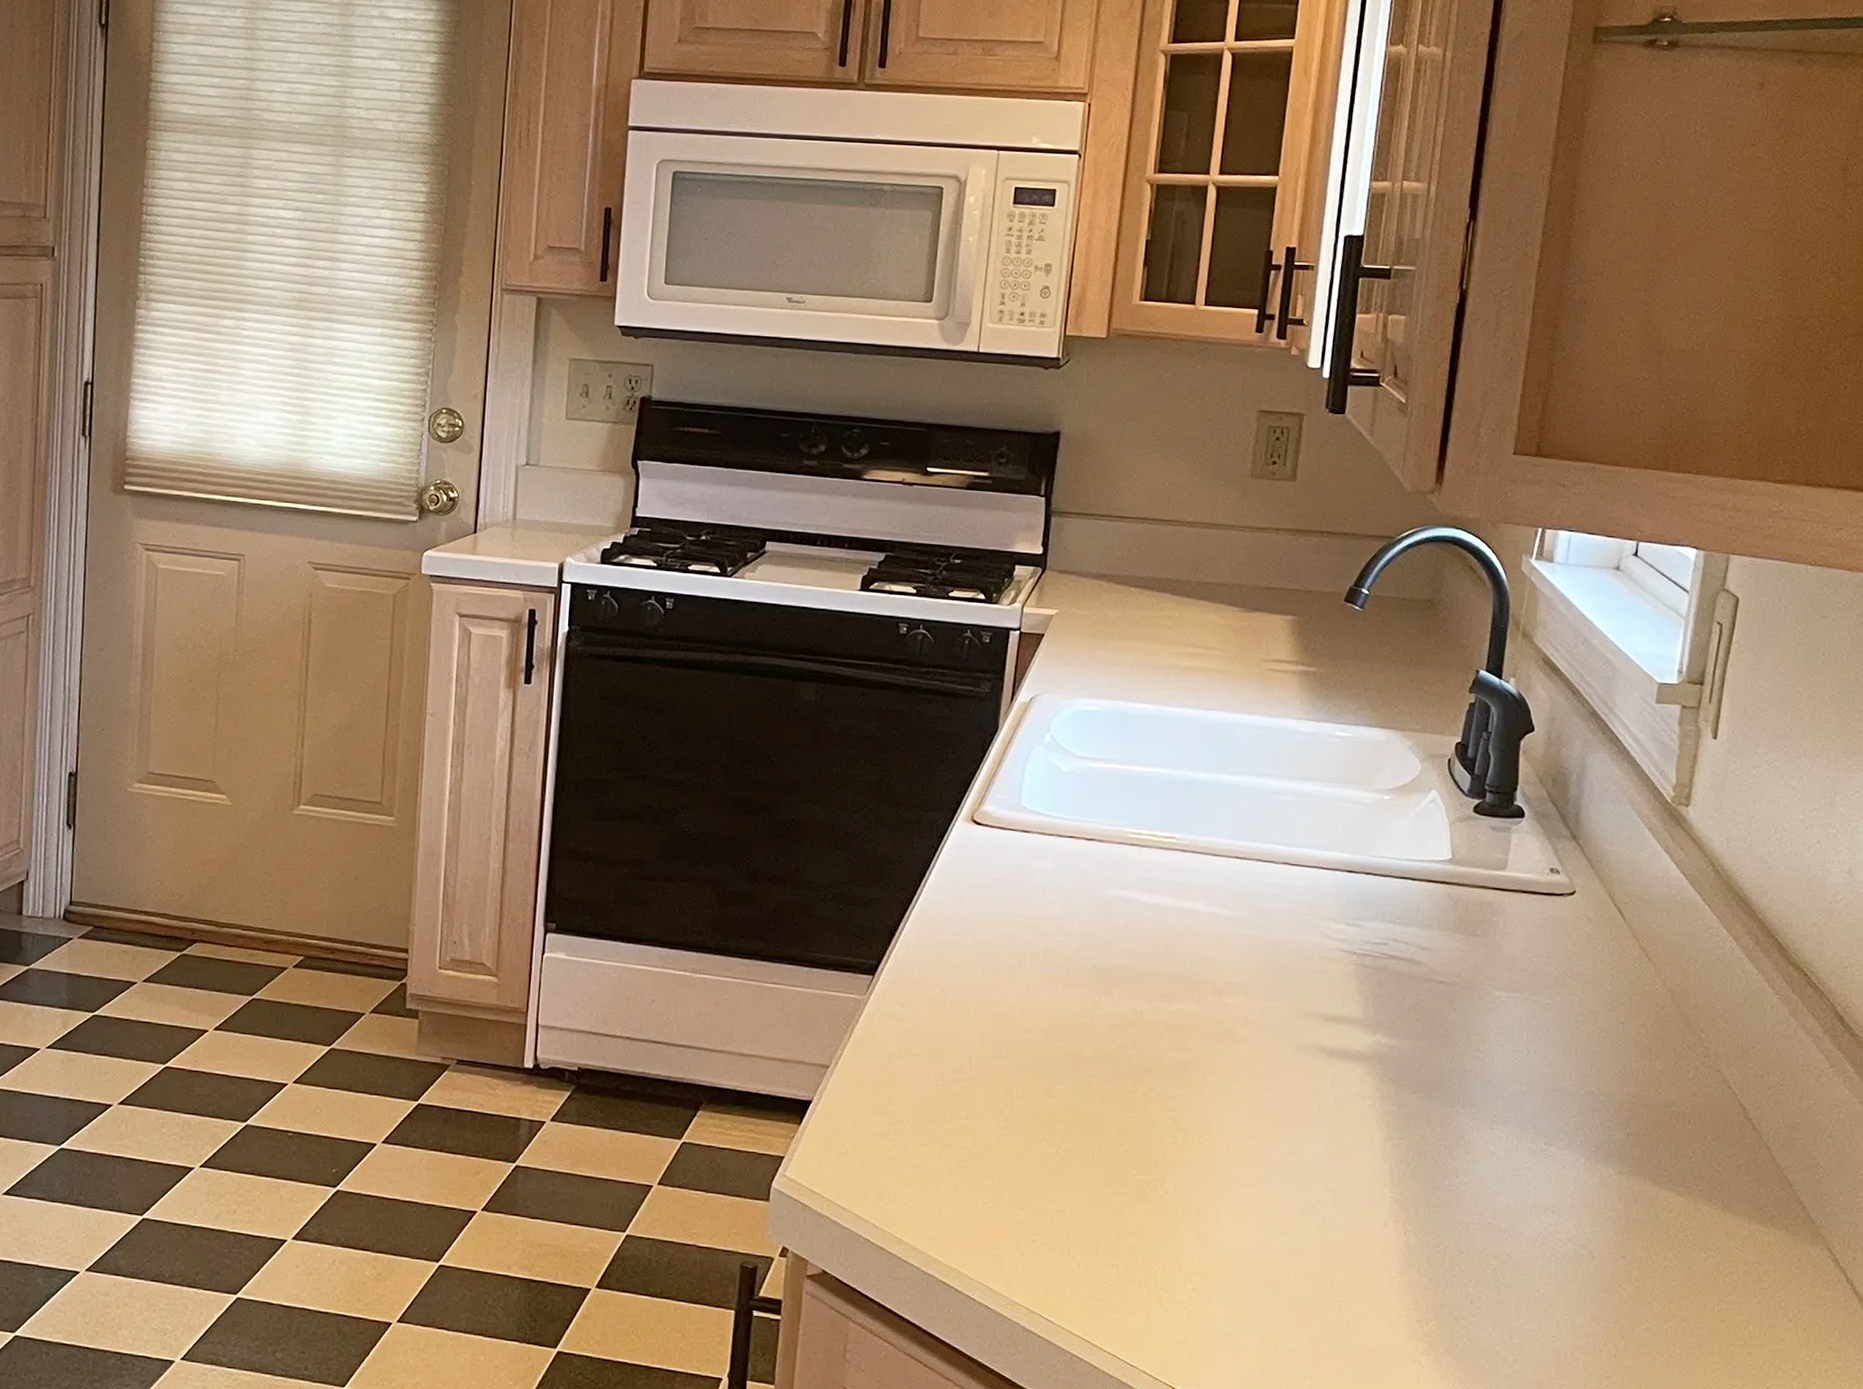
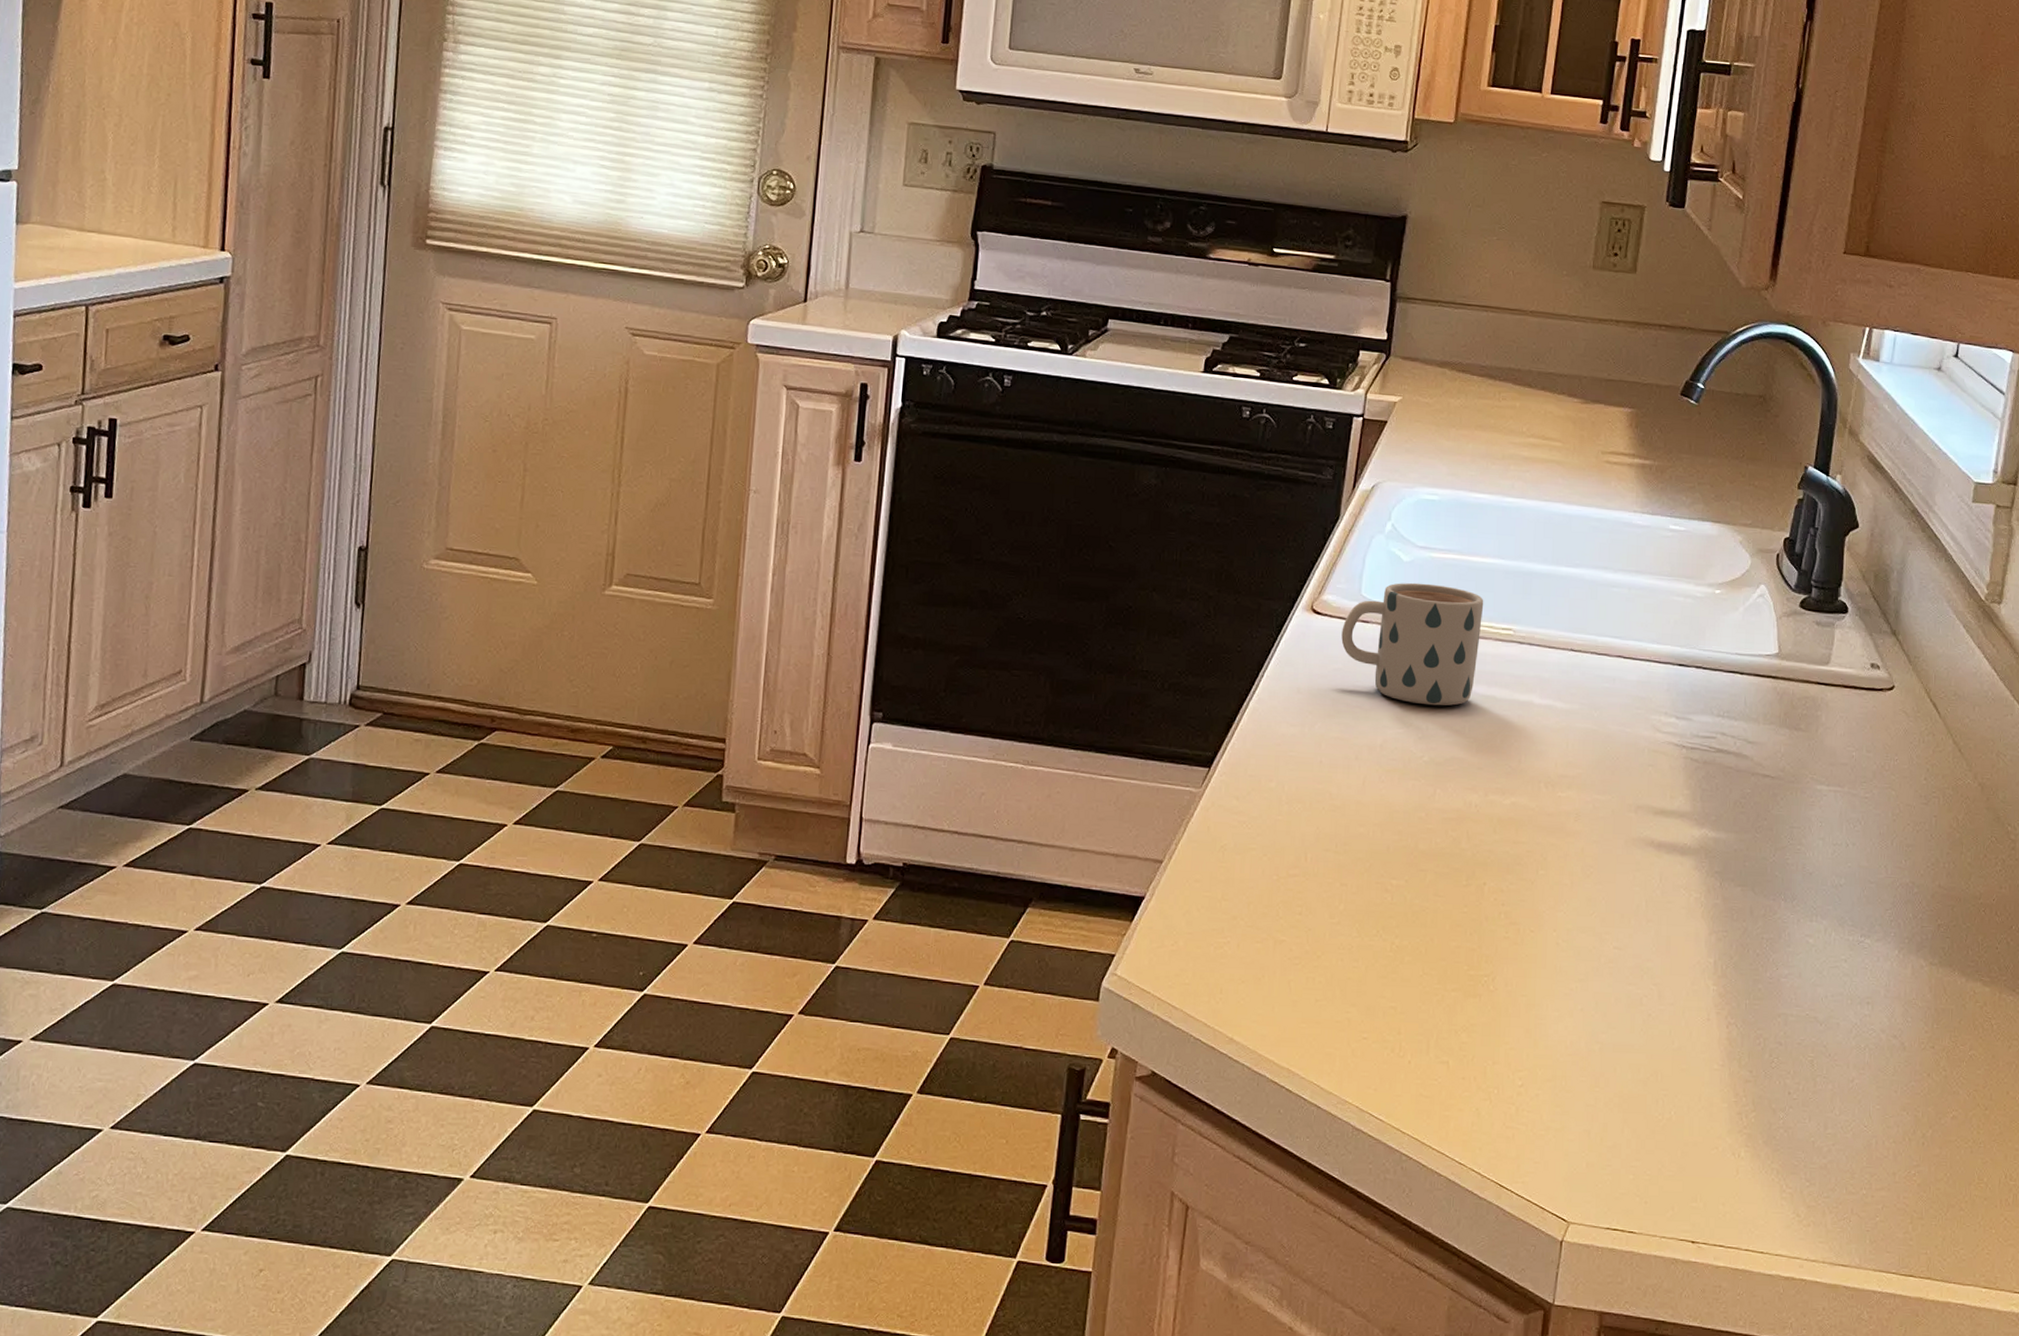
mug: none [1002,792,1146,914] -> present [1341,582,1484,706]

